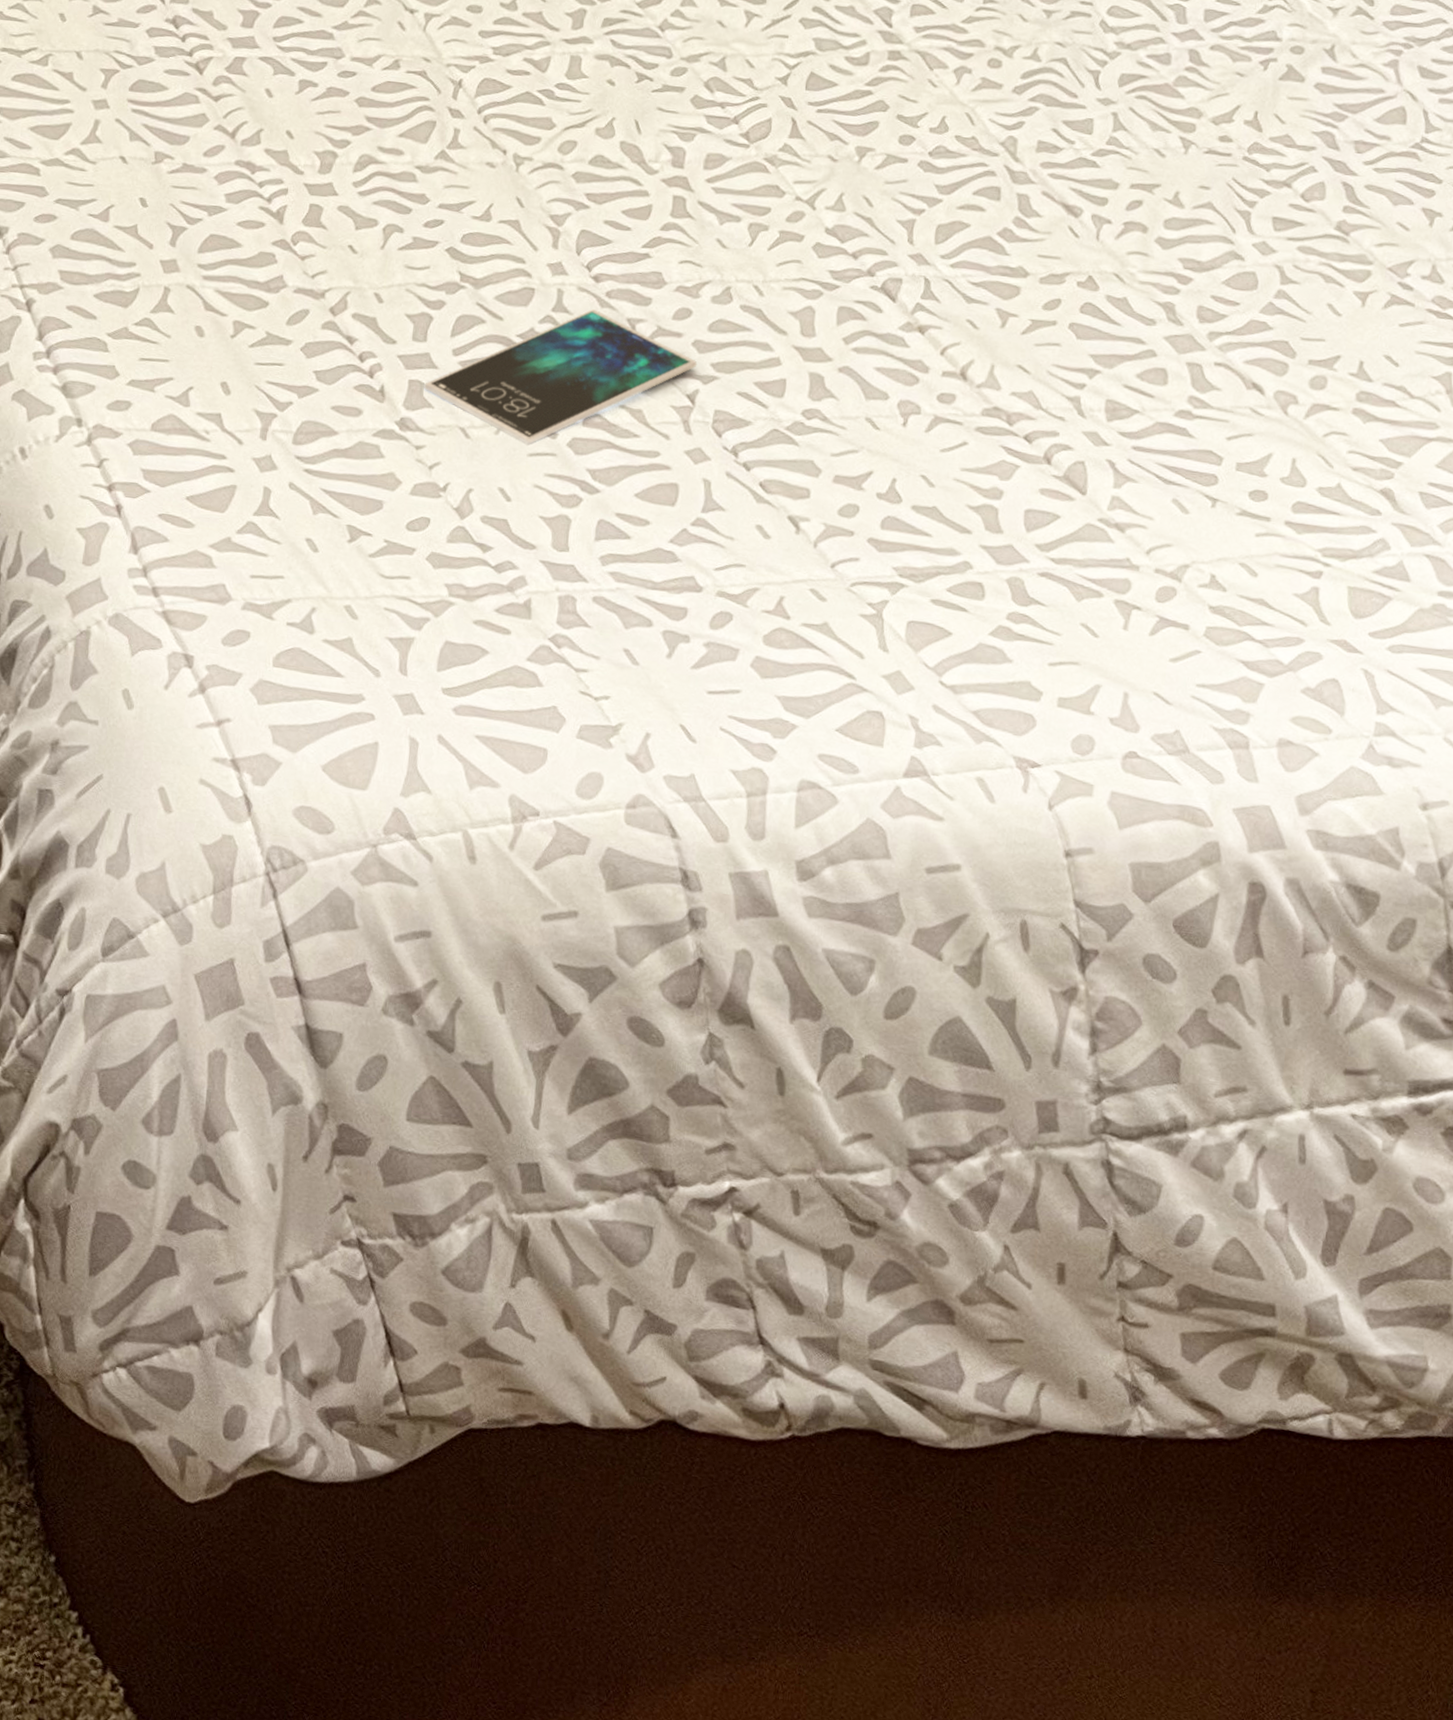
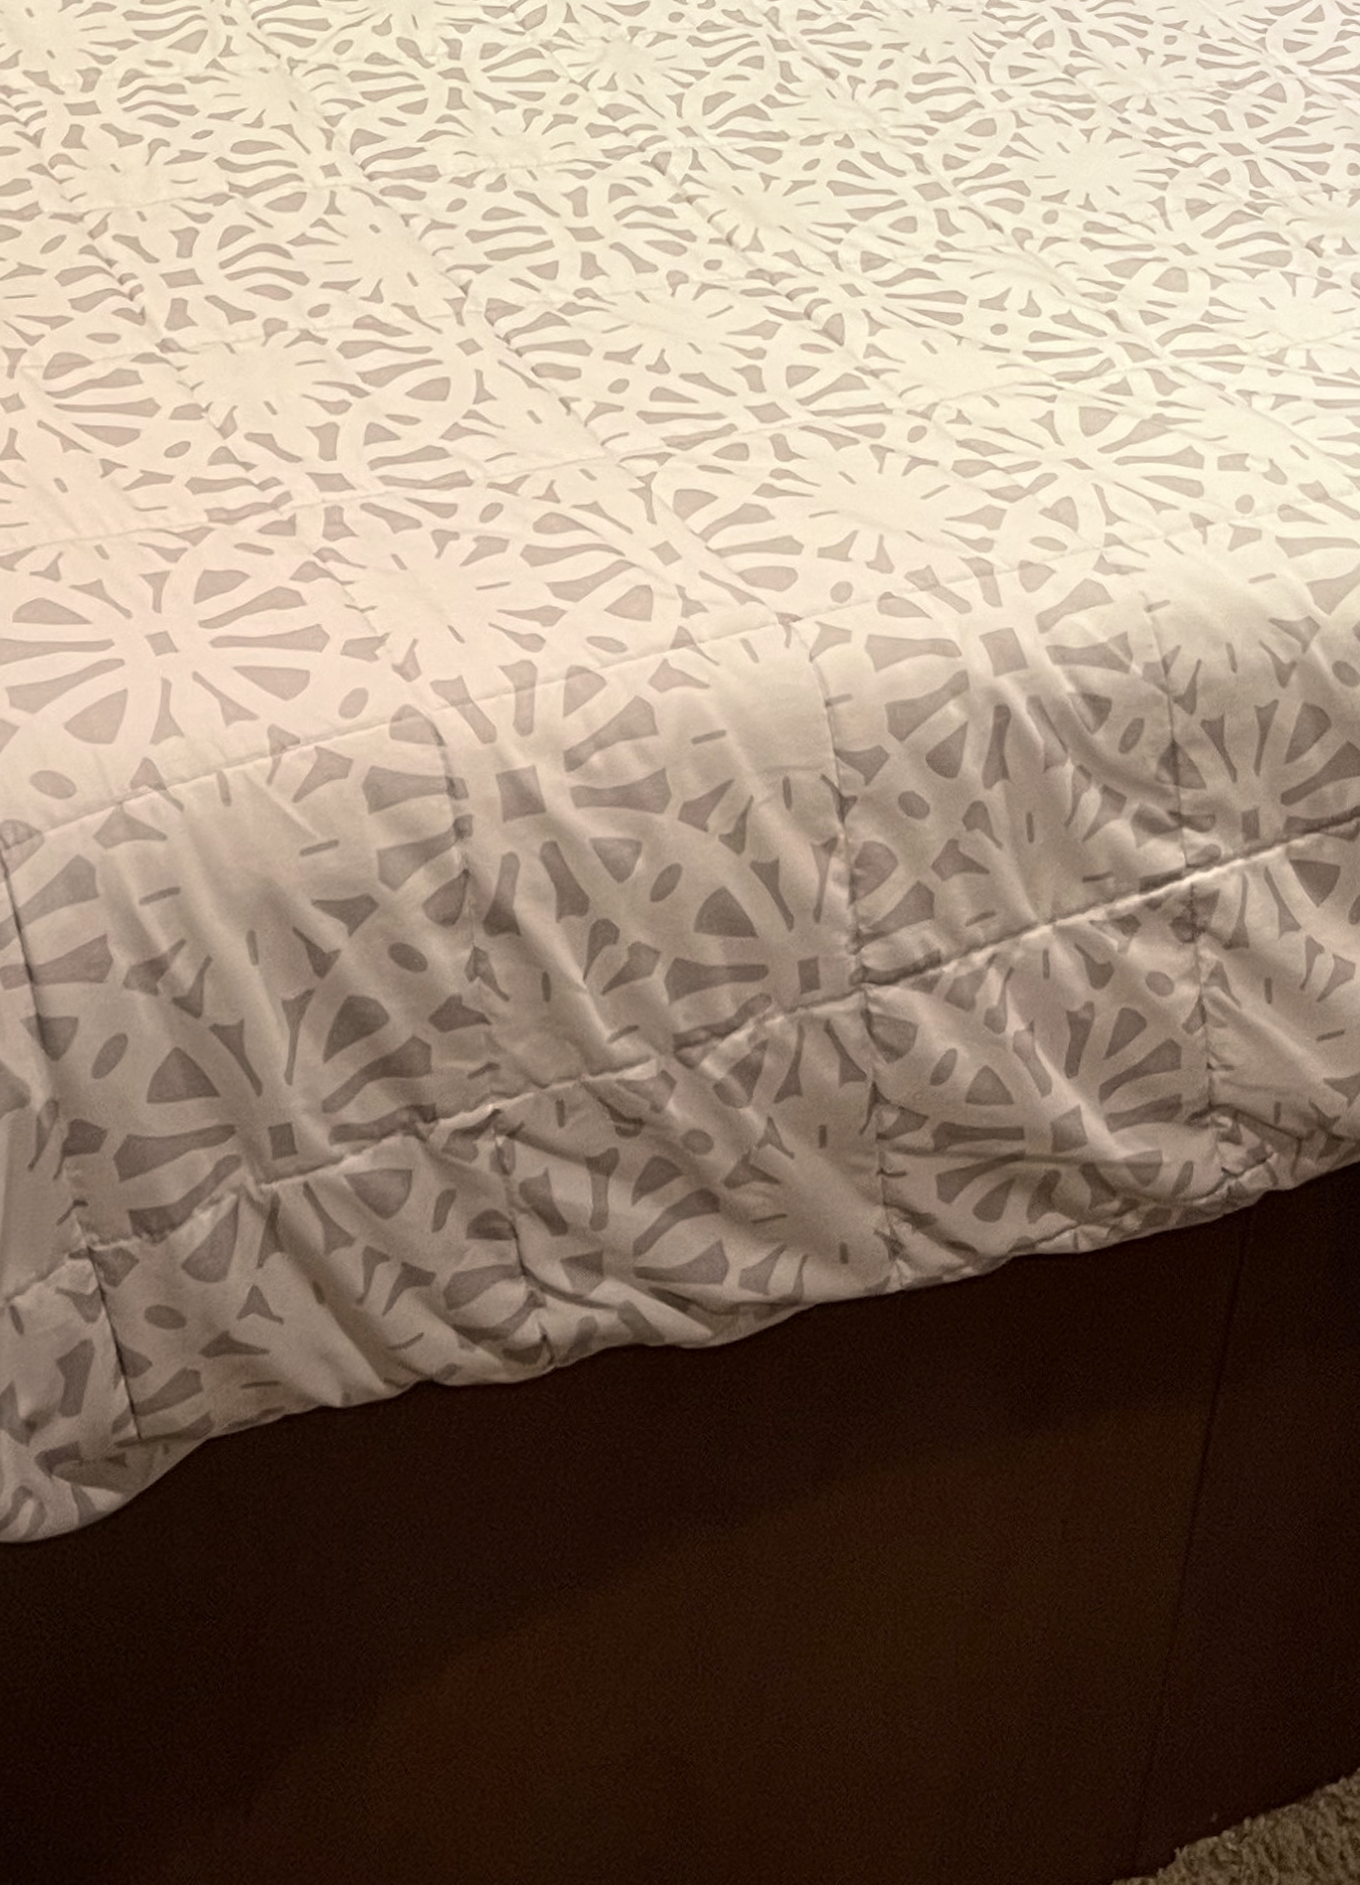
smartphone: present [424,309,697,445] -> none [188,208,471,354]

